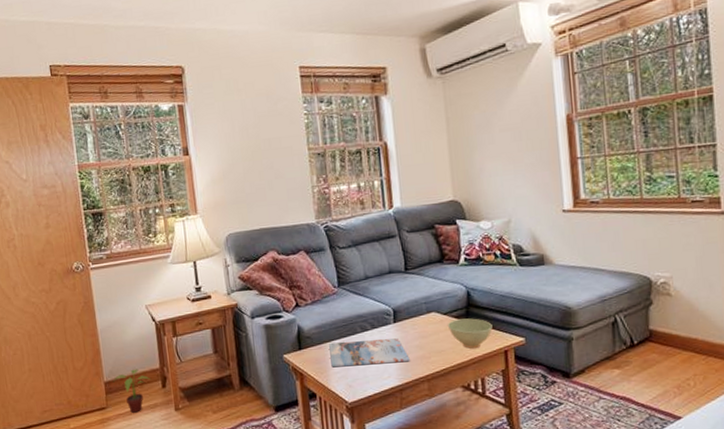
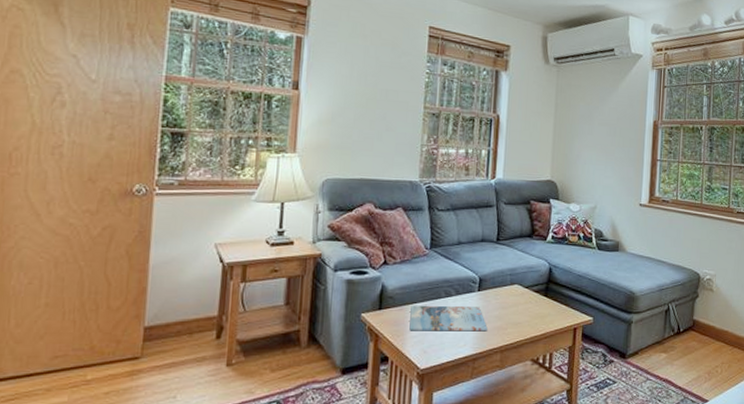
potted plant: present [112,368,151,413] -> none [155,314,204,366]
bowl: present [447,318,493,349] -> none [527,294,567,323]

